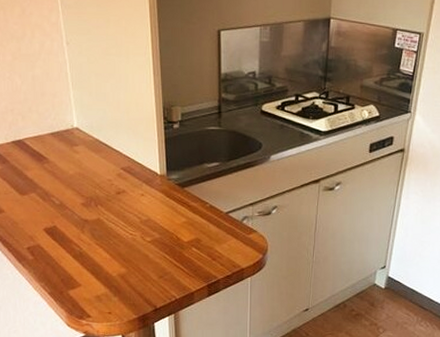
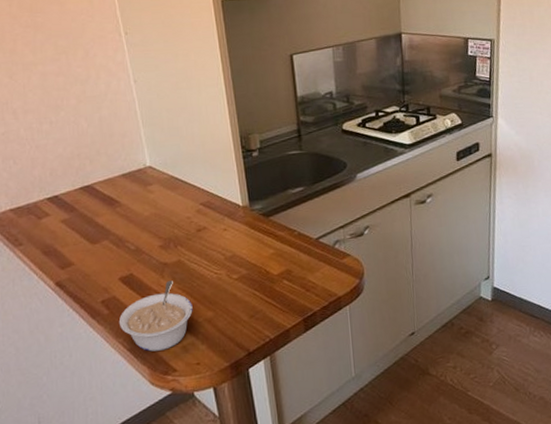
legume: none [41,236,108,297] -> present [118,281,193,352]

